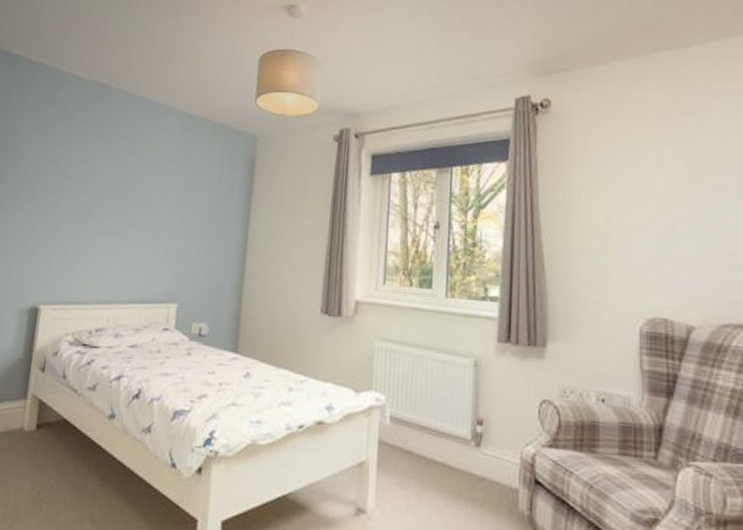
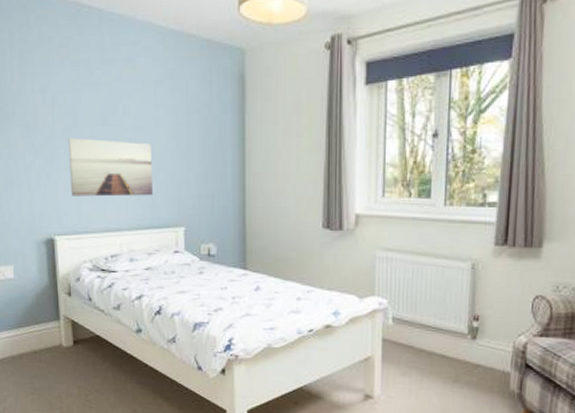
wall art: none [65,206,156,269] -> present [68,138,154,197]

